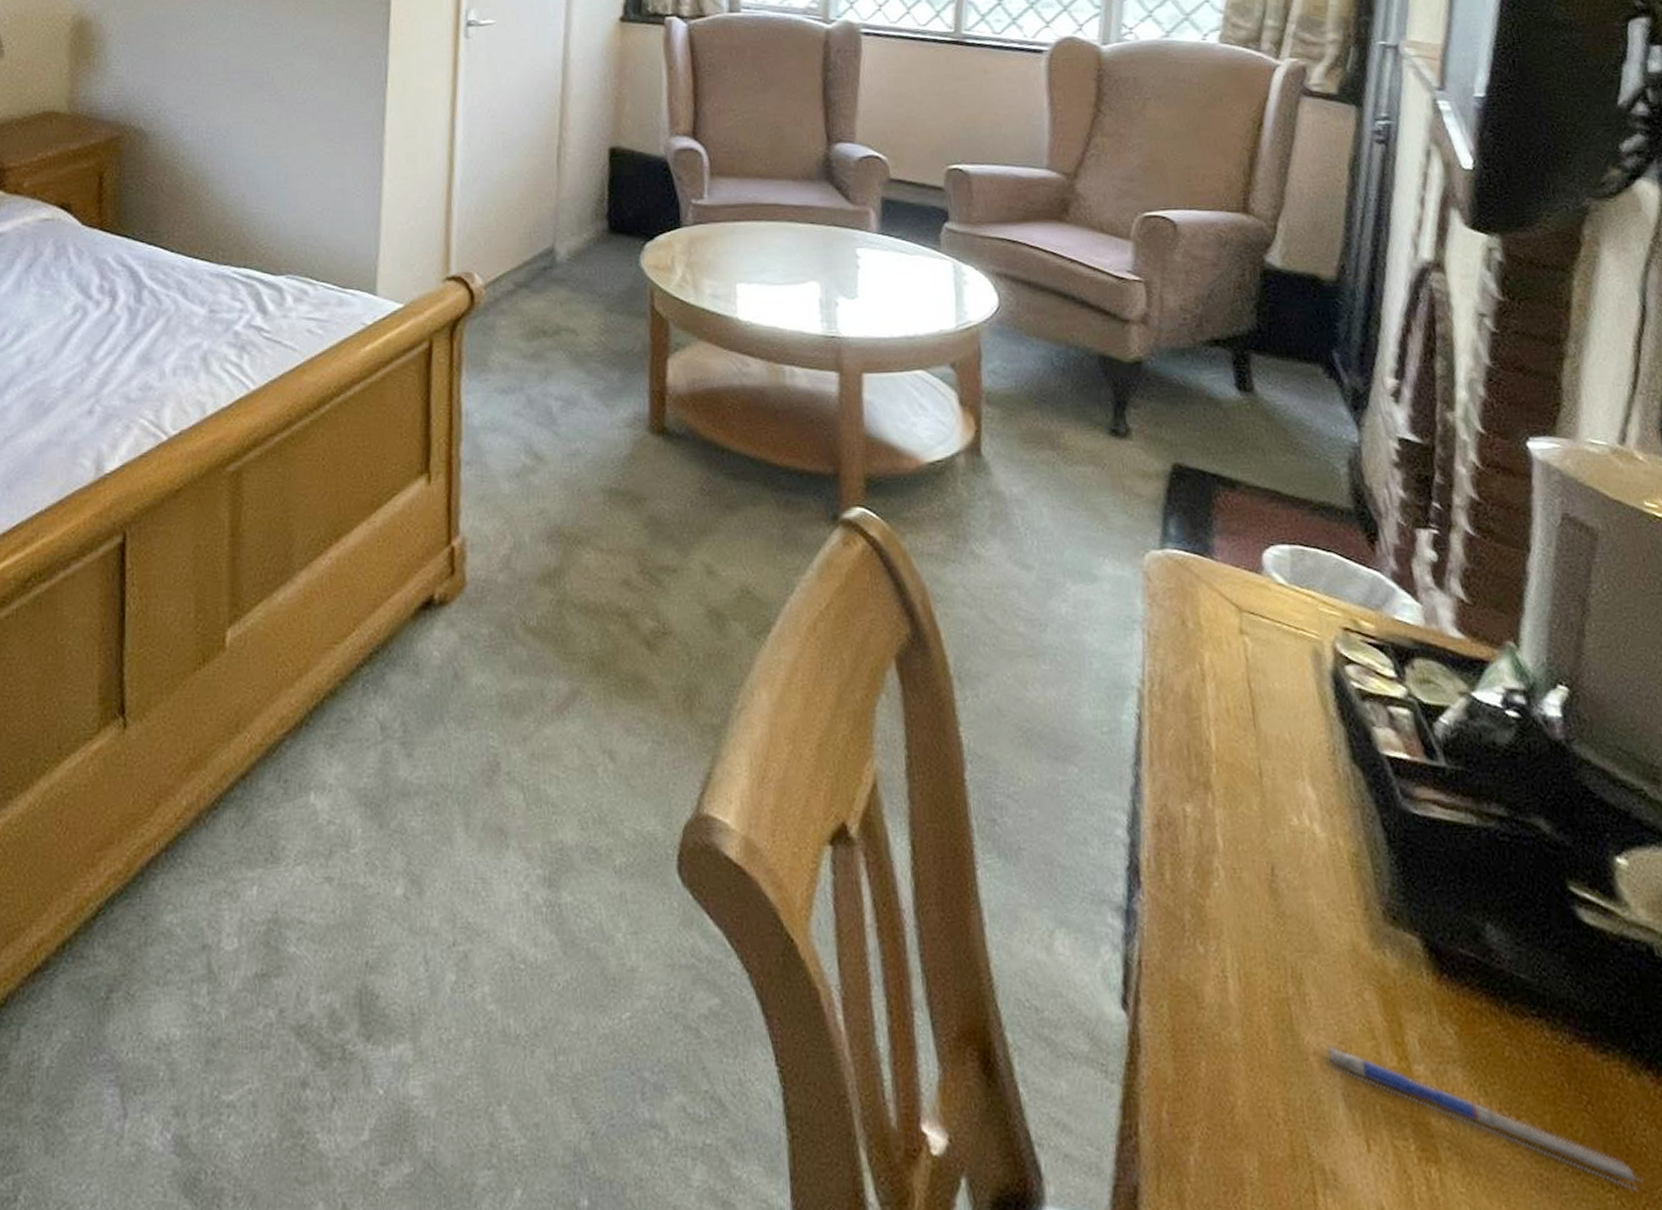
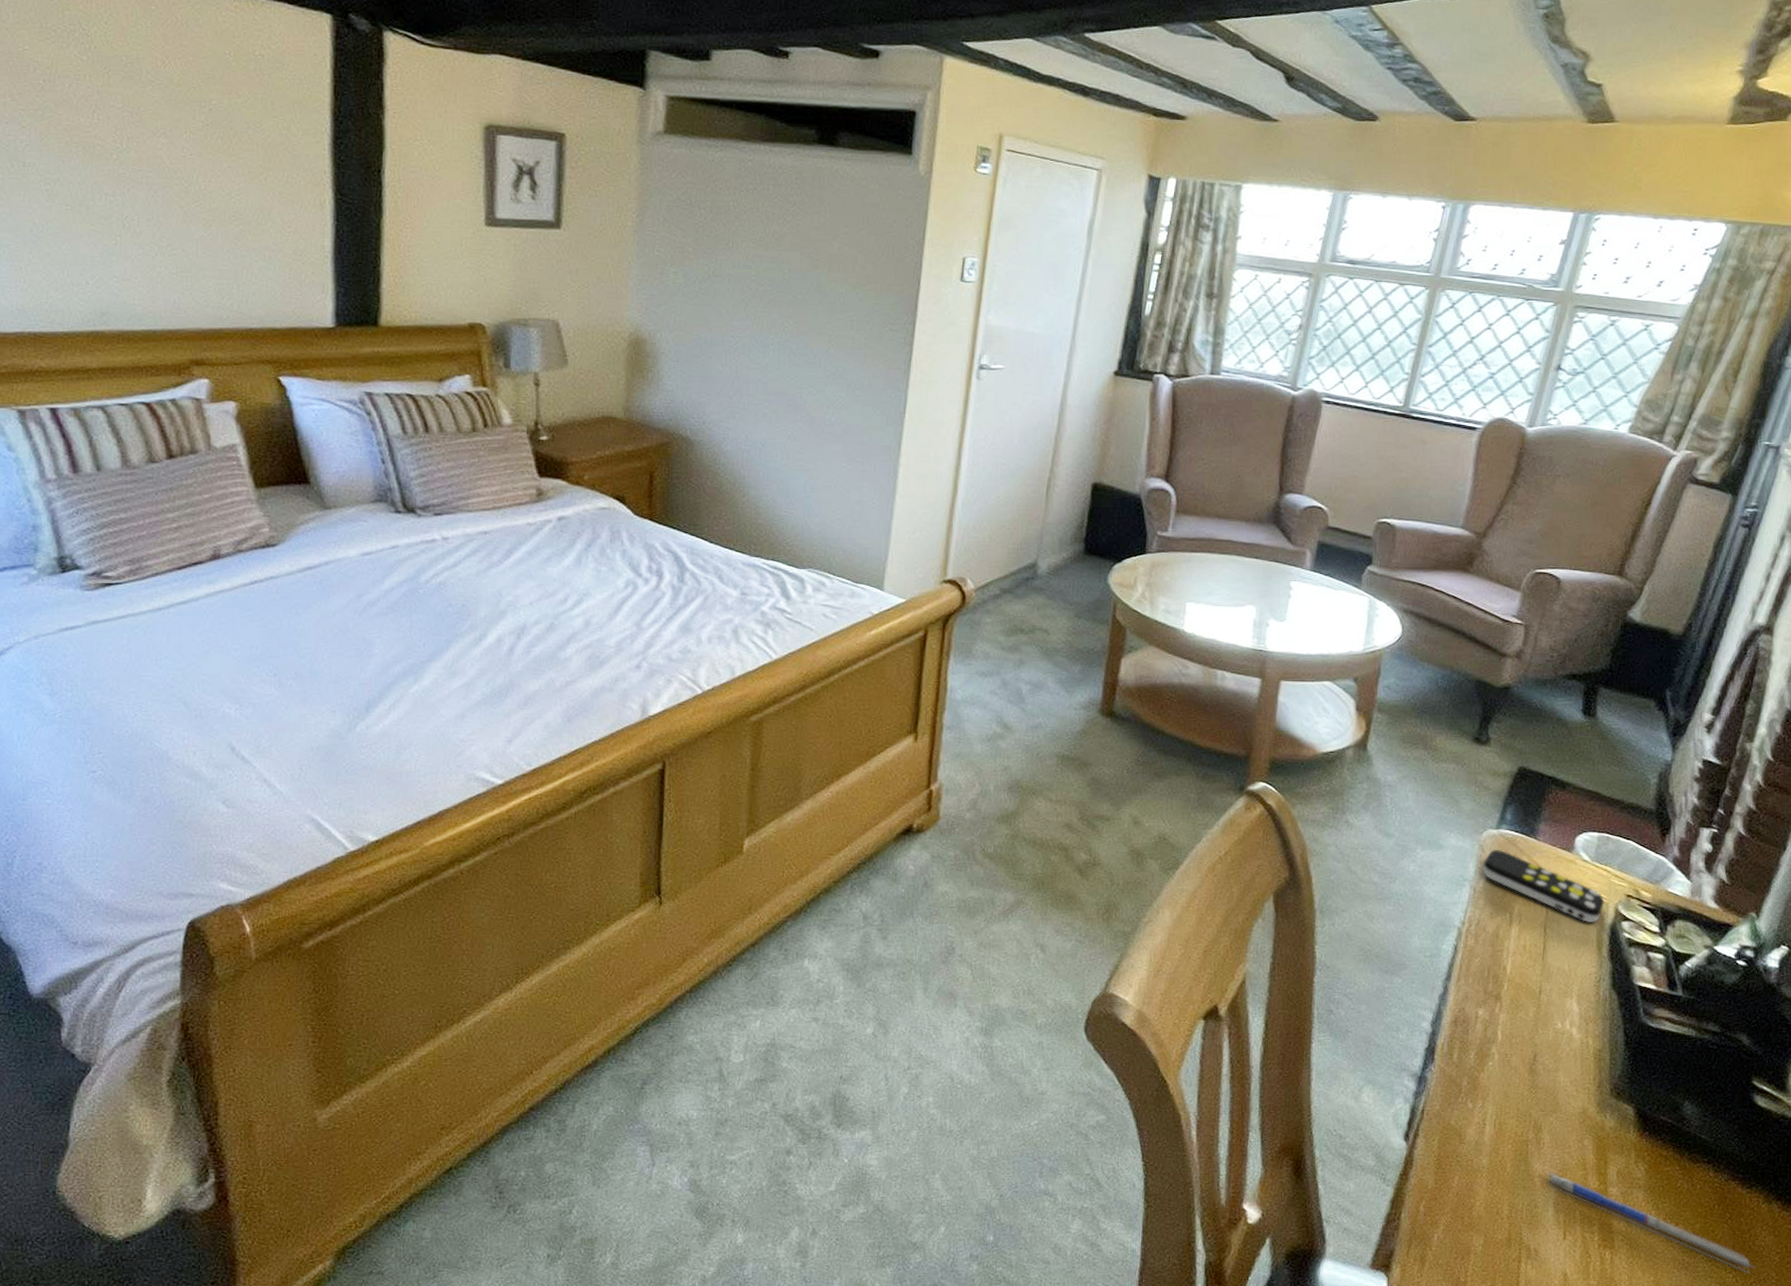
remote control: none [1151,577,1318,670] -> present [1482,850,1605,922]

